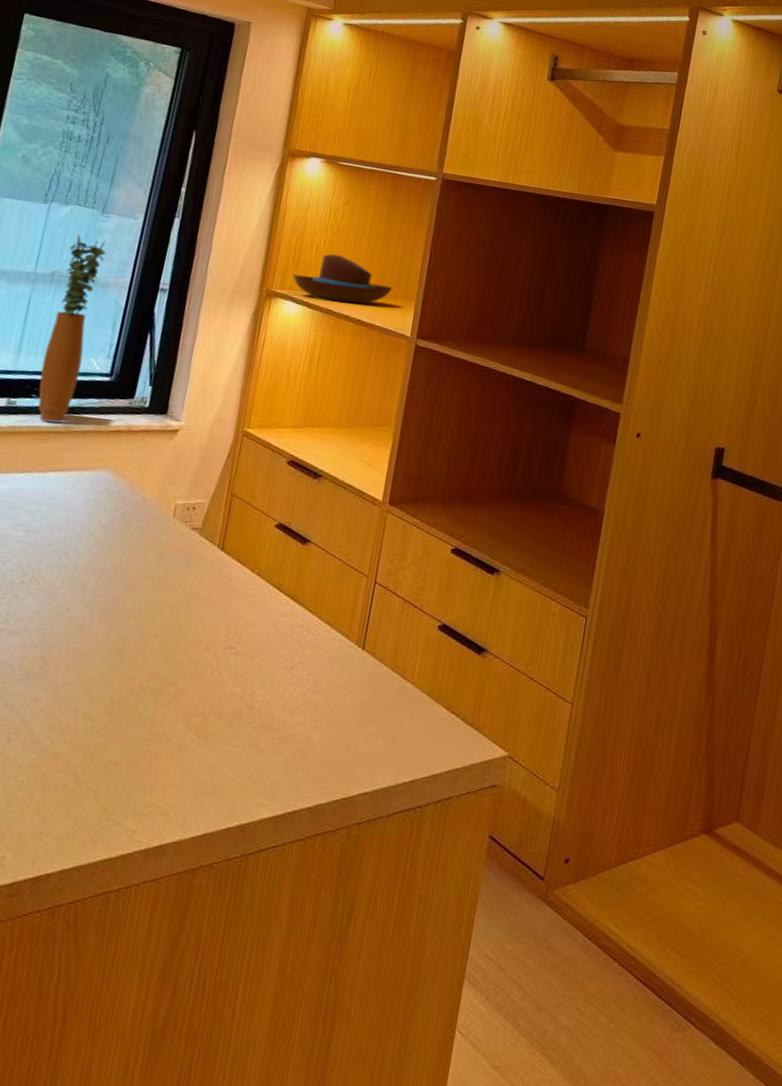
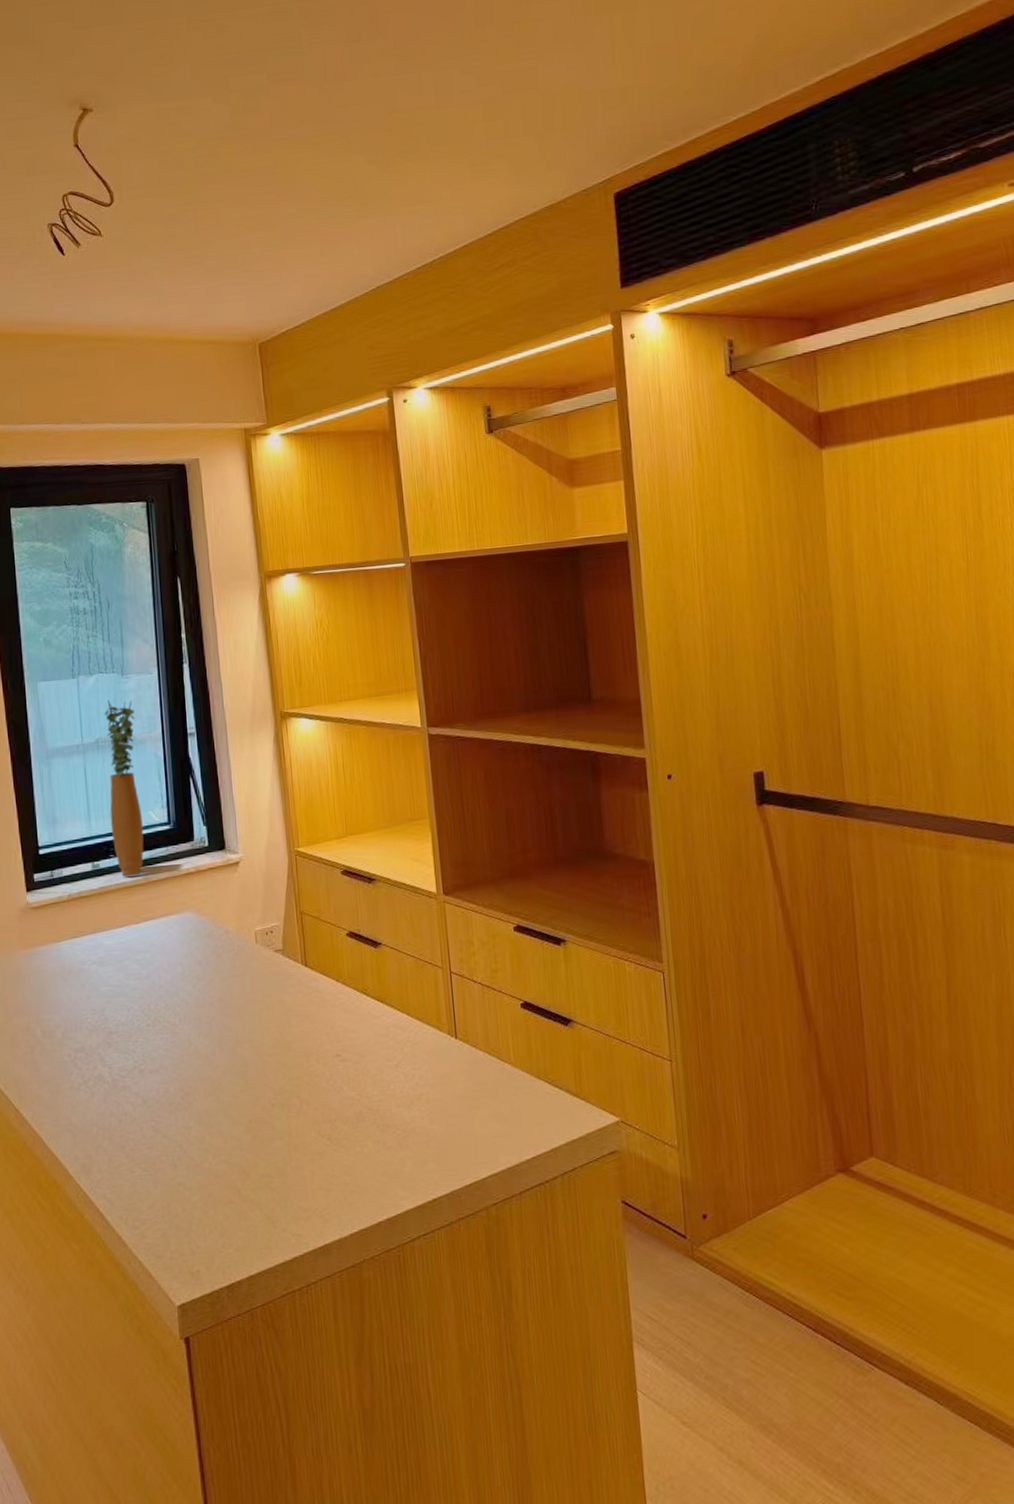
hat: present [293,254,392,304] -> none [299,663,392,710]

